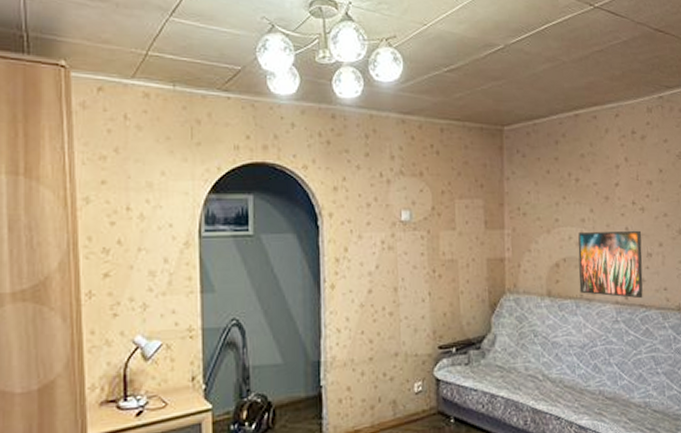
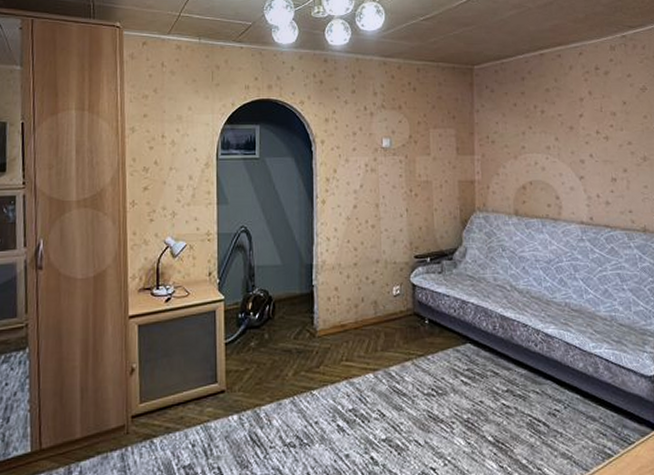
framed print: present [578,230,643,299] -> none [543,157,608,220]

